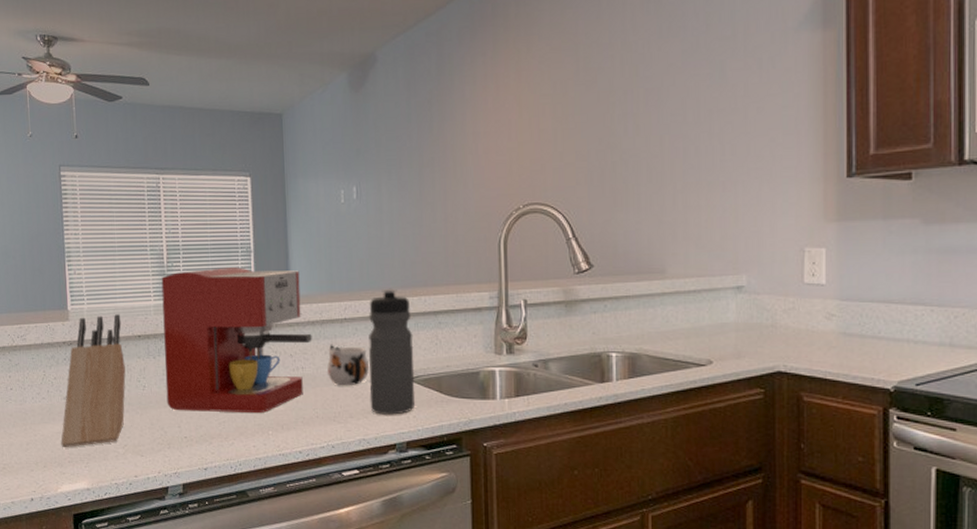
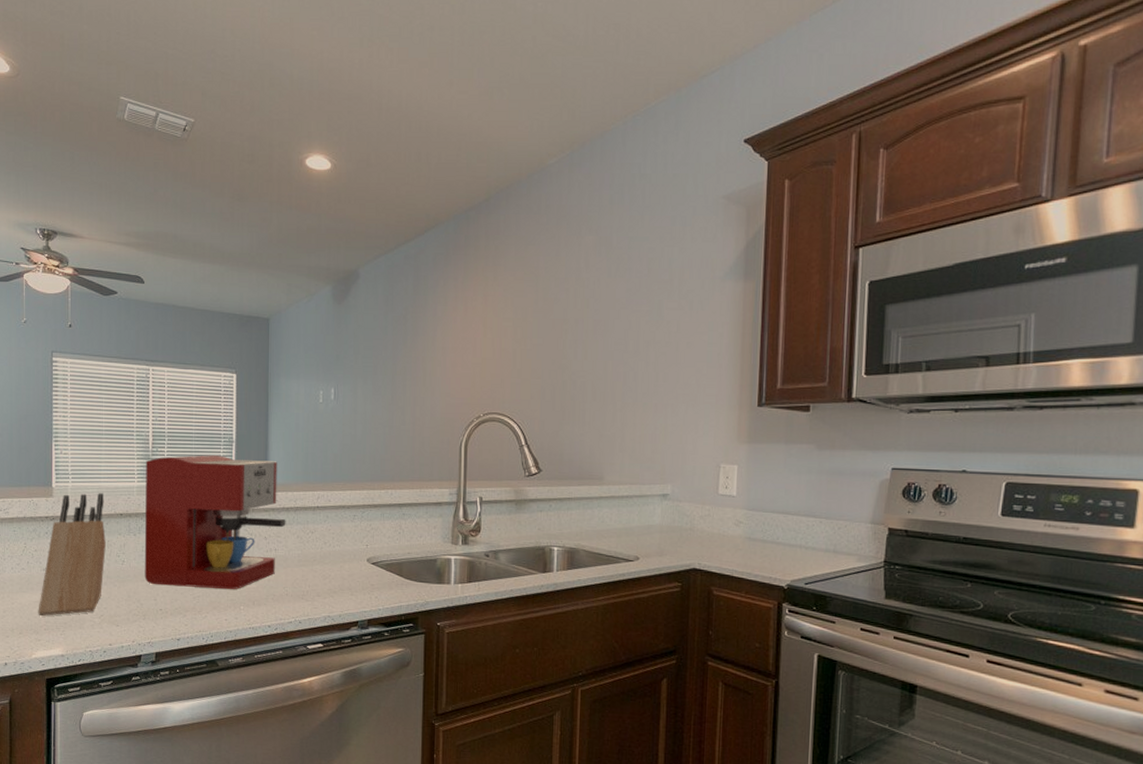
mug: present [327,344,369,386] -> none [299,529,337,568]
water bottle: present [369,288,415,415] -> none [336,481,379,595]

